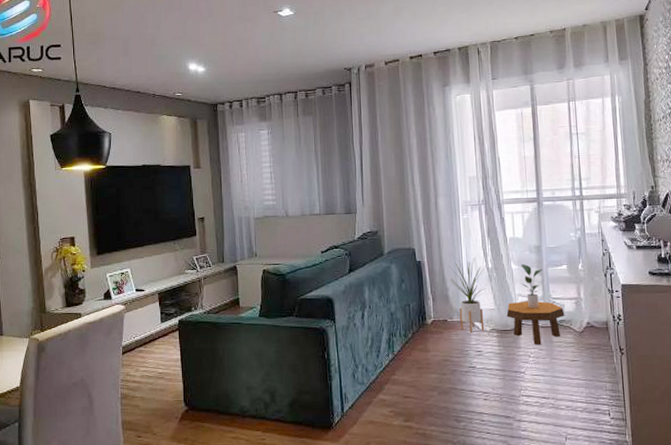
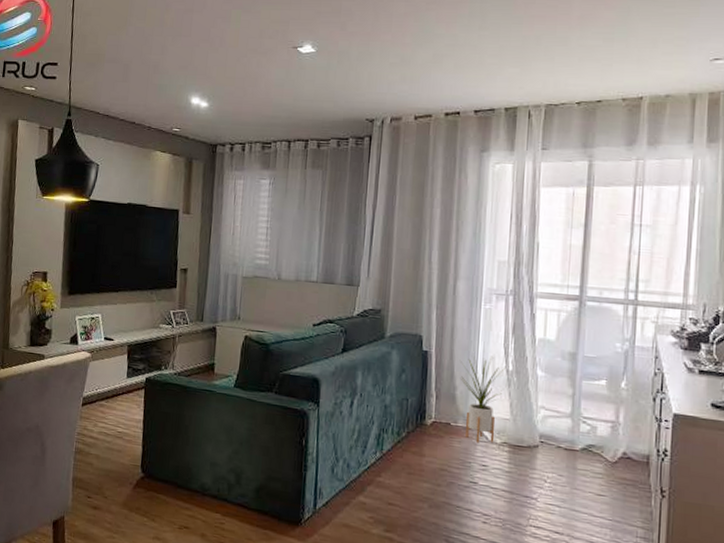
footstool: present [506,301,565,345] -> none [523,414,596,469]
potted plant: present [521,263,543,309] -> none [546,370,575,427]

